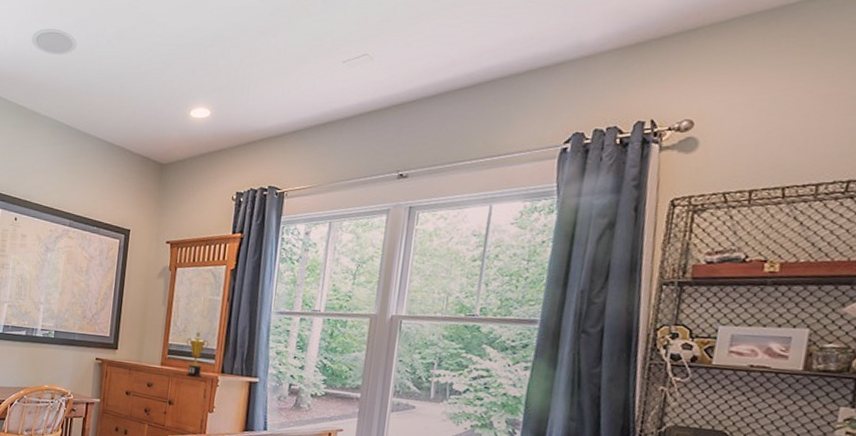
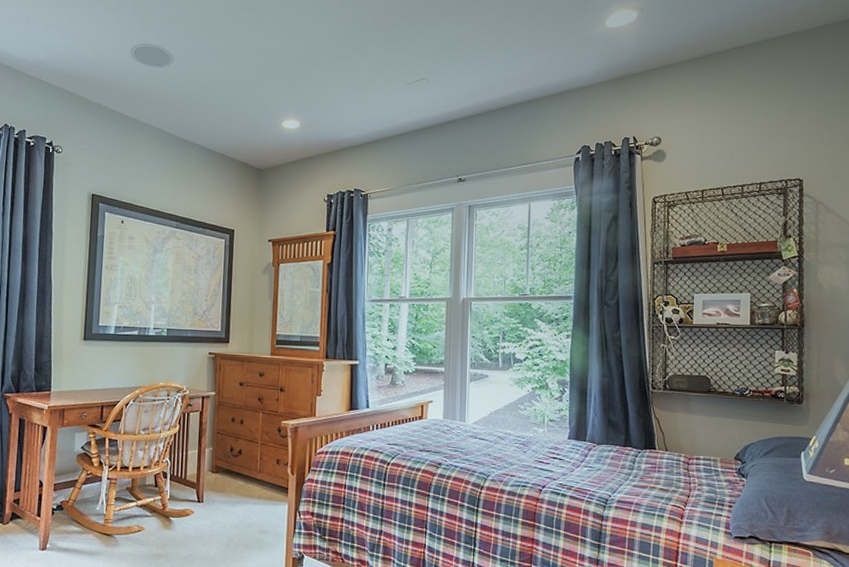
trophy: present [186,332,210,378] -> none [292,322,314,365]

